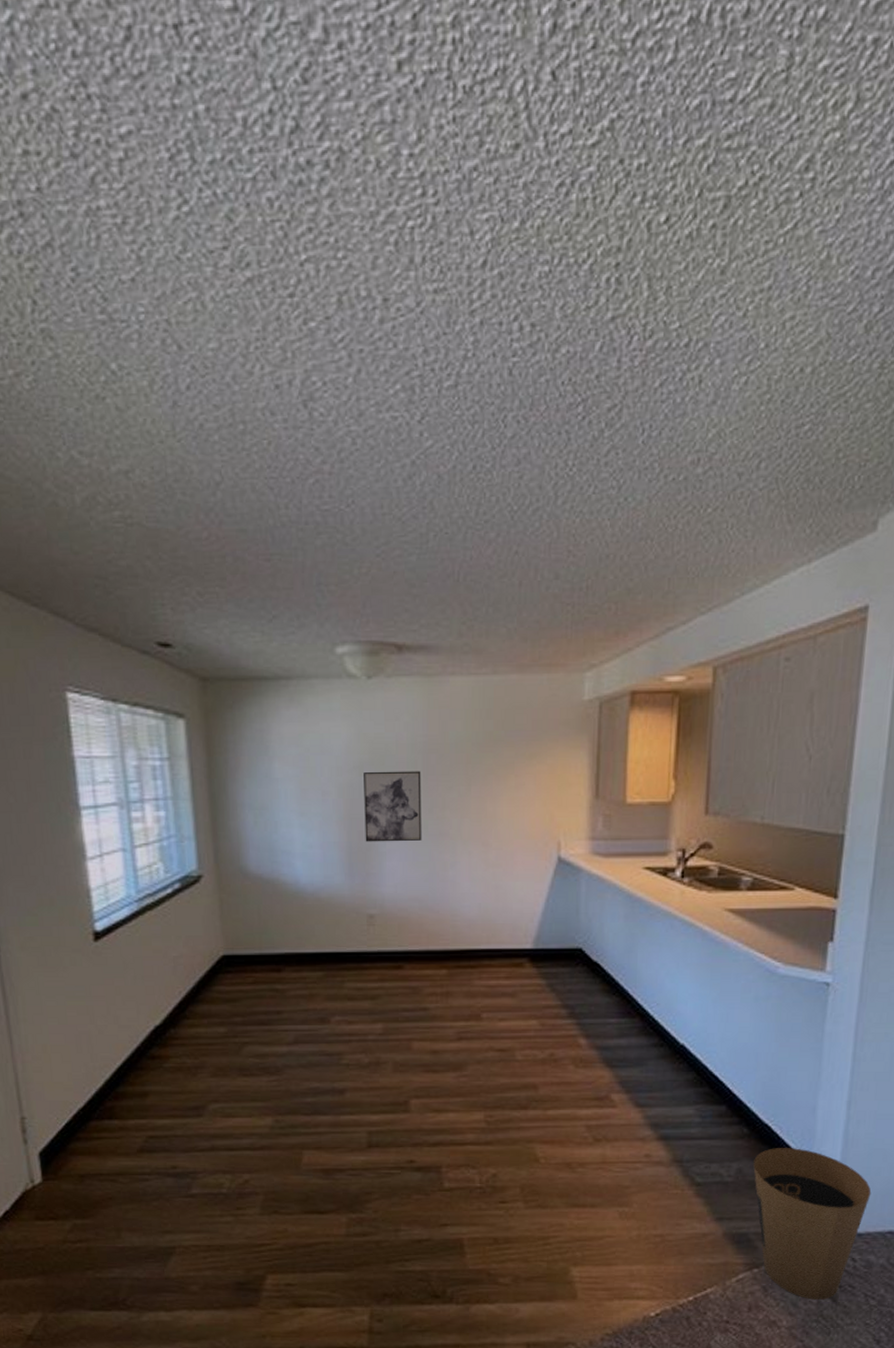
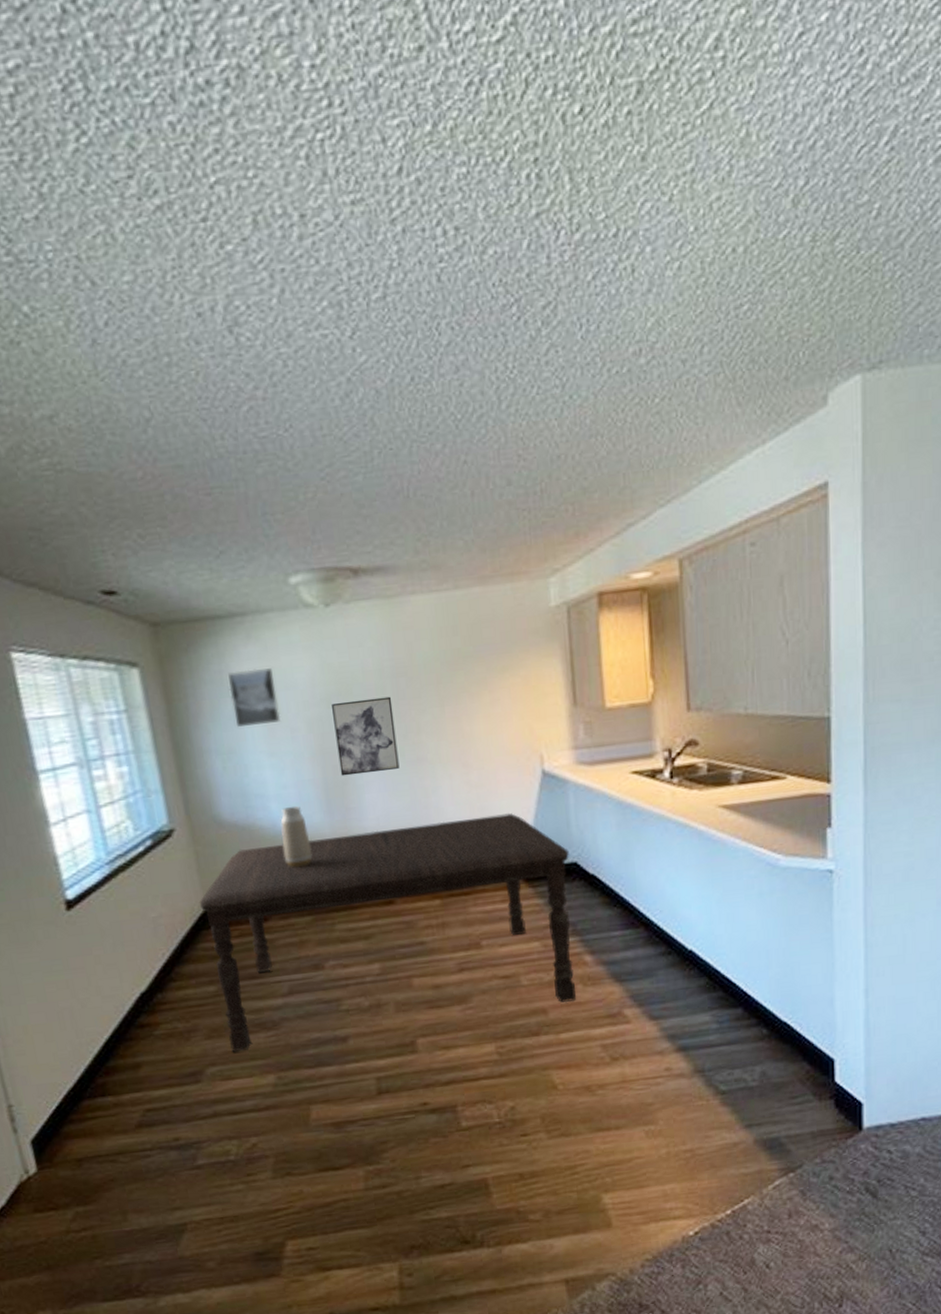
dining table: none [218,893,575,1091] -> present [199,812,576,1052]
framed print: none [268,731,314,786] -> present [228,668,282,728]
vase: none [302,865,330,925] -> present [280,805,312,868]
trash can: present [753,1148,872,1300] -> none [777,1043,899,1198]

